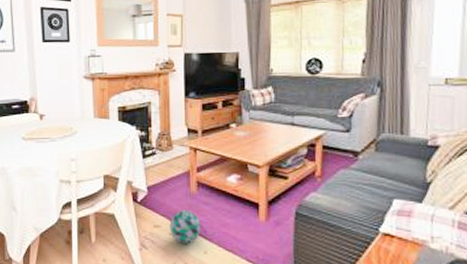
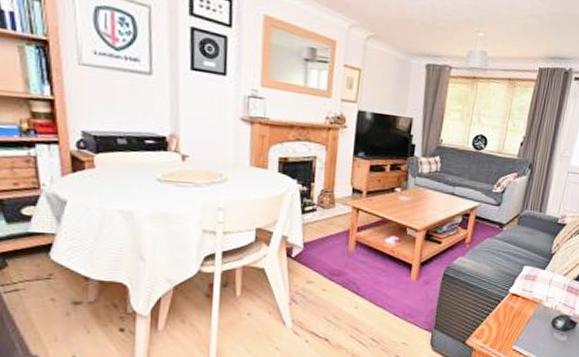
decorative ball: present [169,210,201,244] -> none [323,267,355,299]

